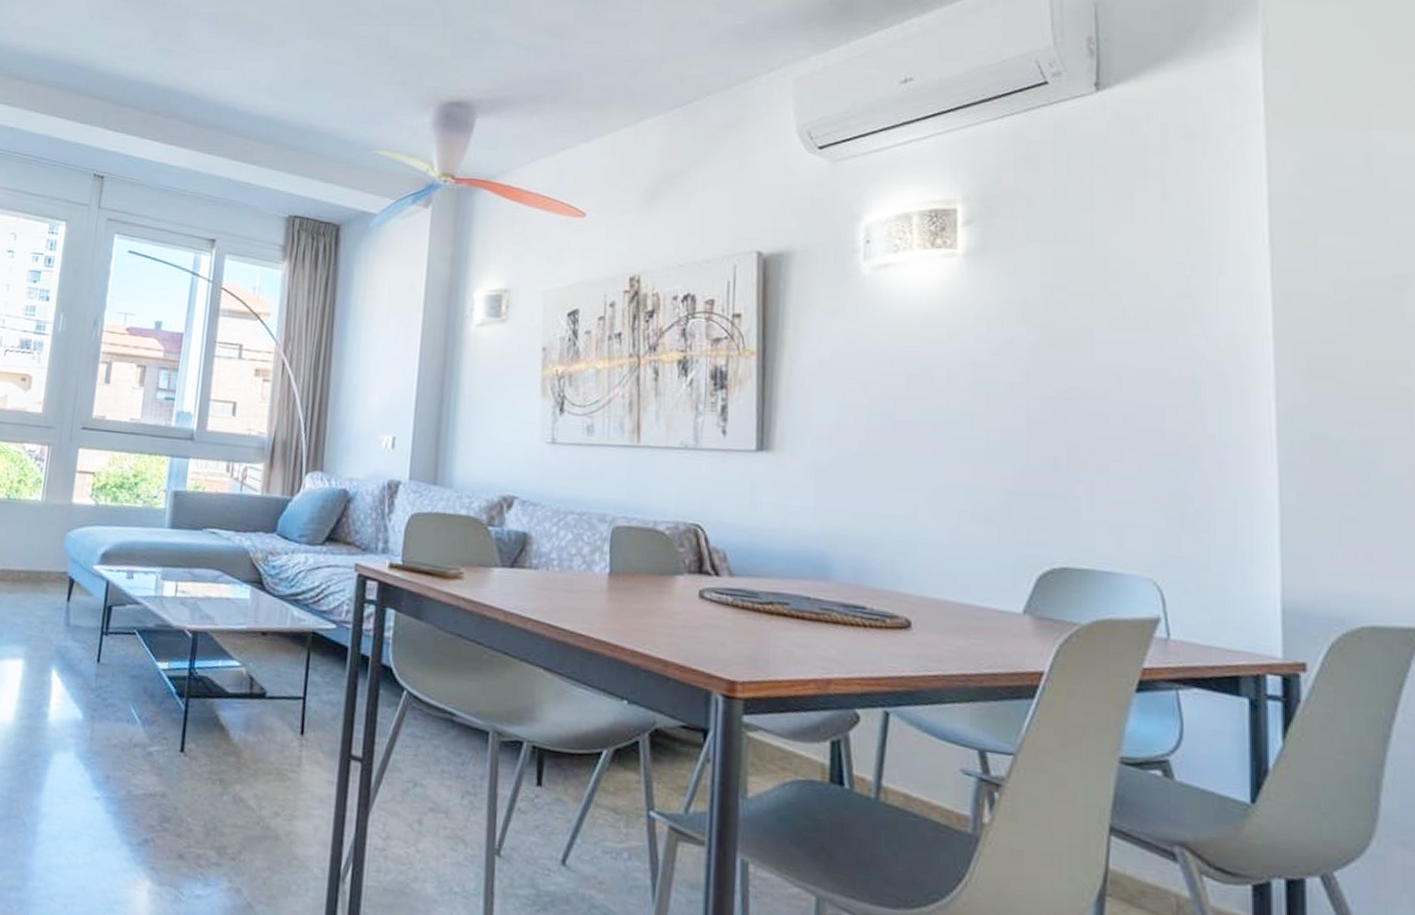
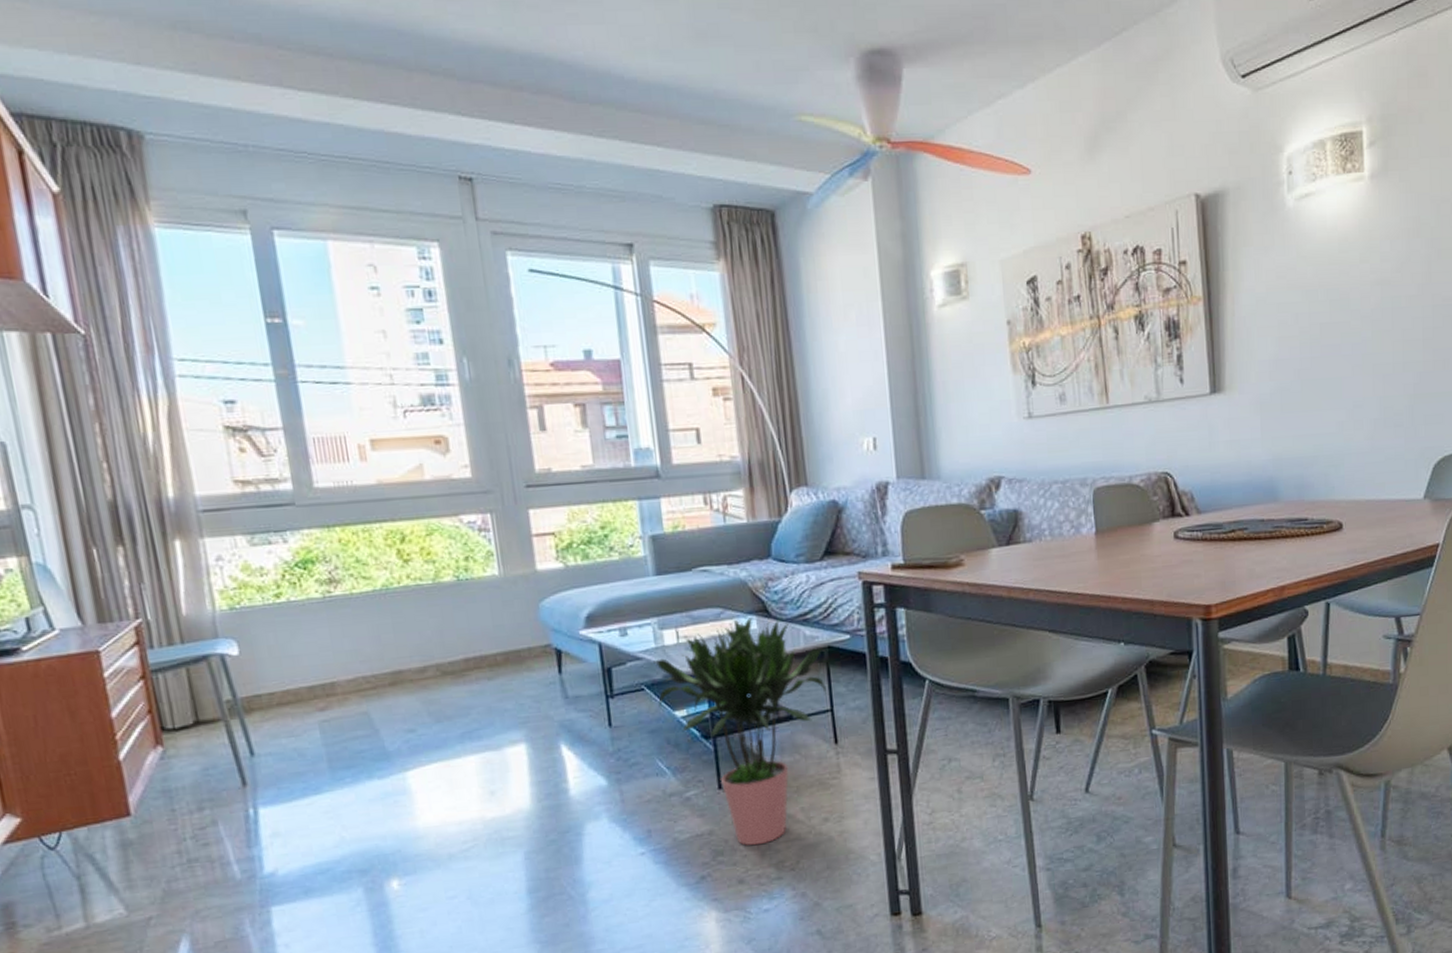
potted plant: none [144,586,308,823] -> present [653,617,827,846]

